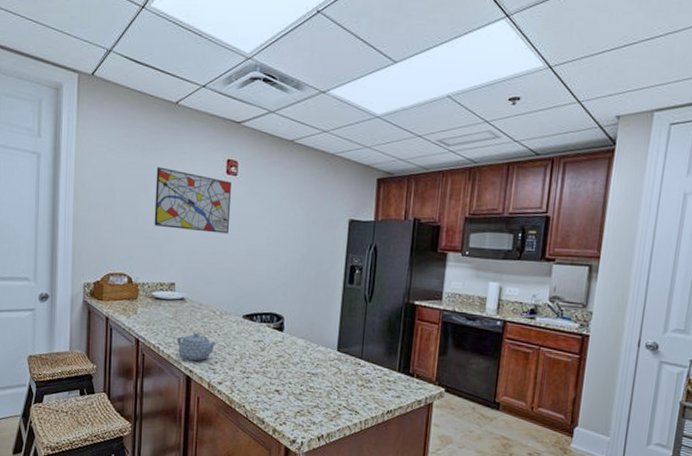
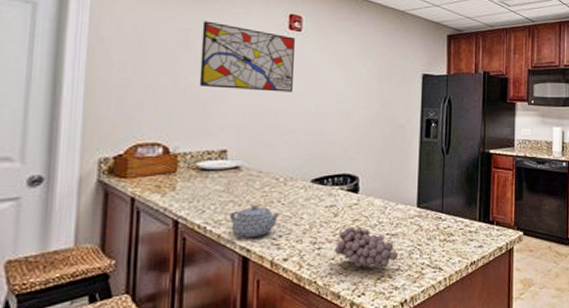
fruit: none [260,361,317,403] -> present [334,226,398,268]

